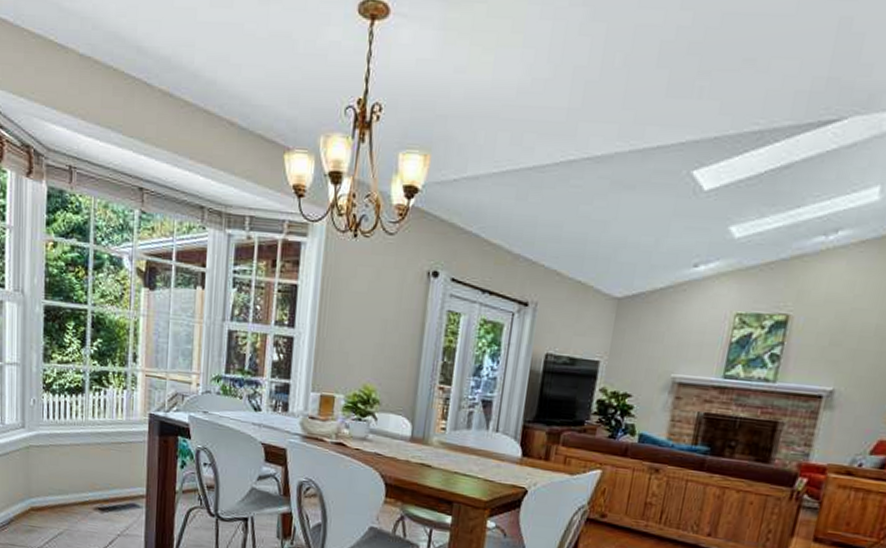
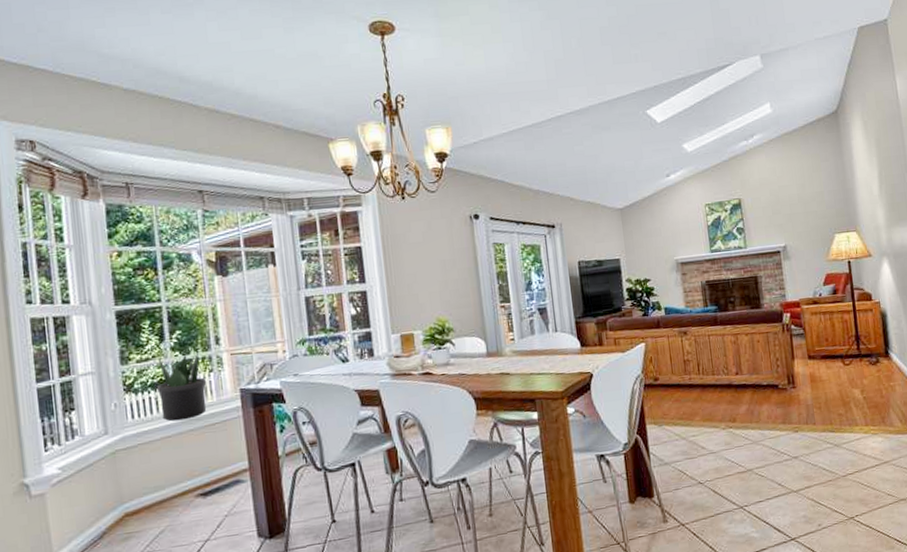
planter: none [72,359,119,433] -> present [156,352,207,422]

